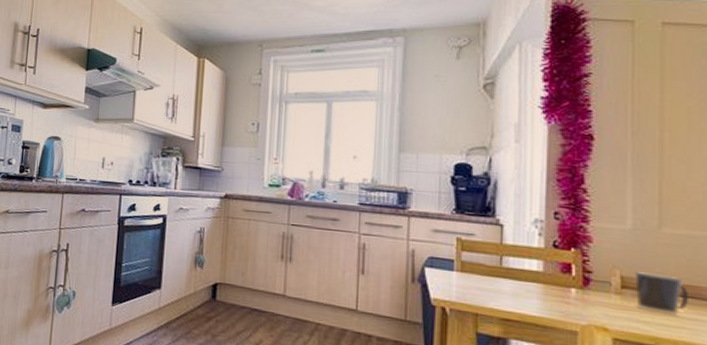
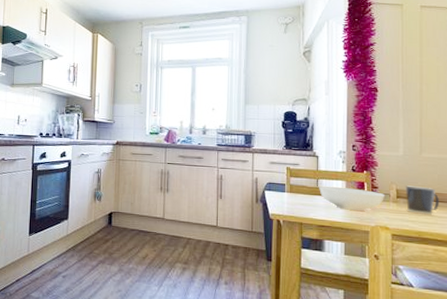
bowl: none [502,264,604,304] -> present [318,185,386,212]

